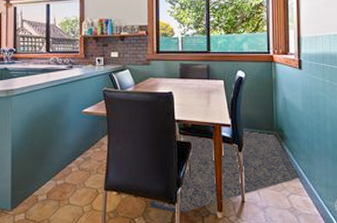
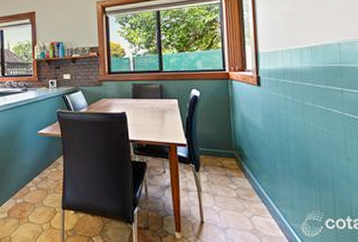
rug: present [149,128,303,214] -> none [106,147,265,234]

